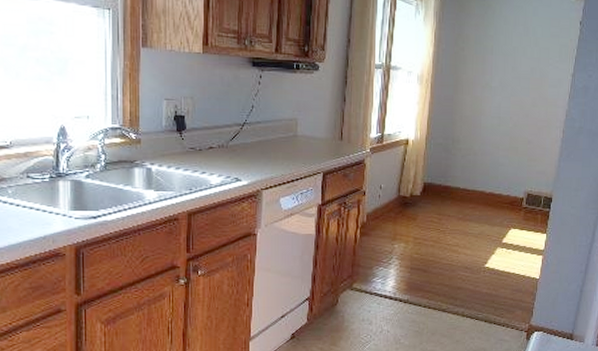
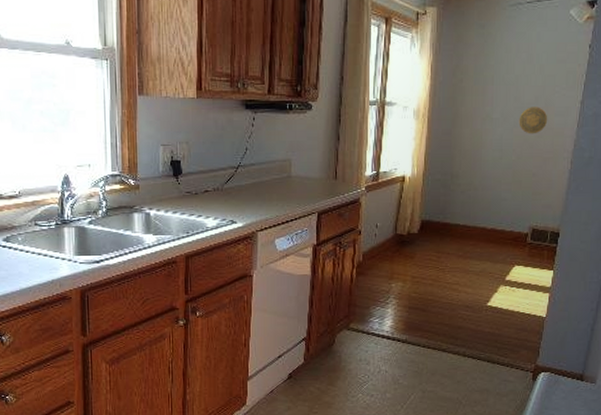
decorative plate: none [515,77,543,104] -> present [518,107,548,134]

